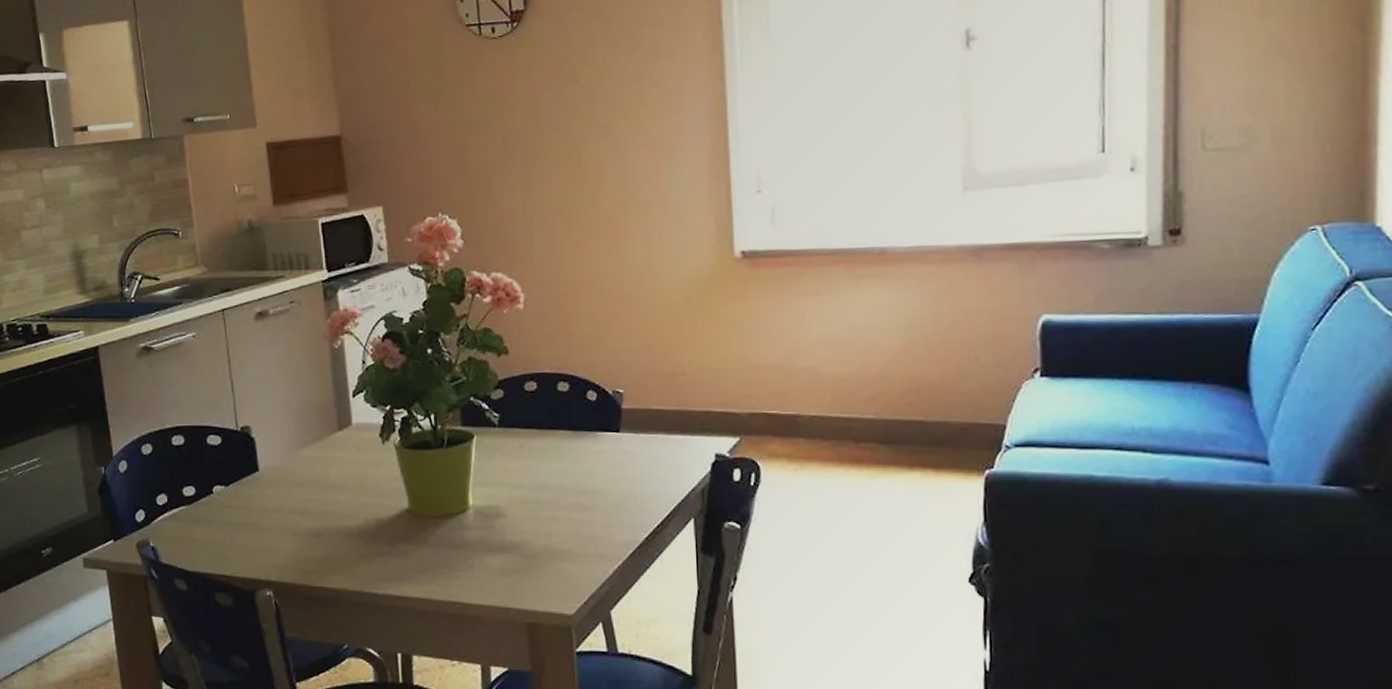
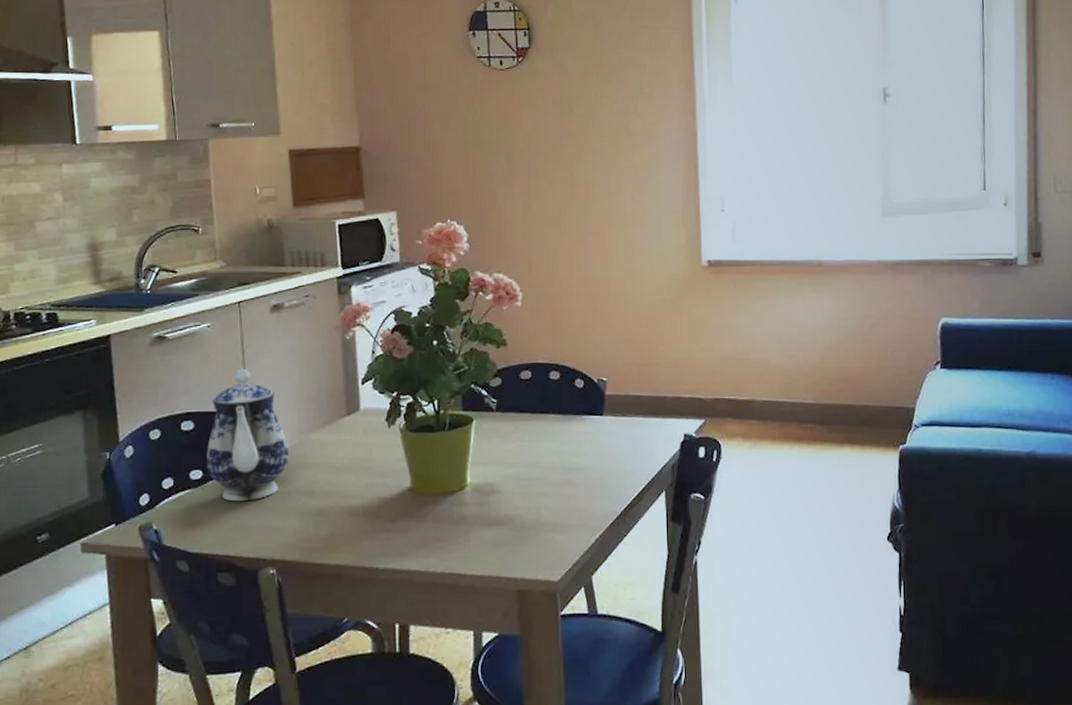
teapot: none [198,380,280,520] -> present [207,368,288,502]

